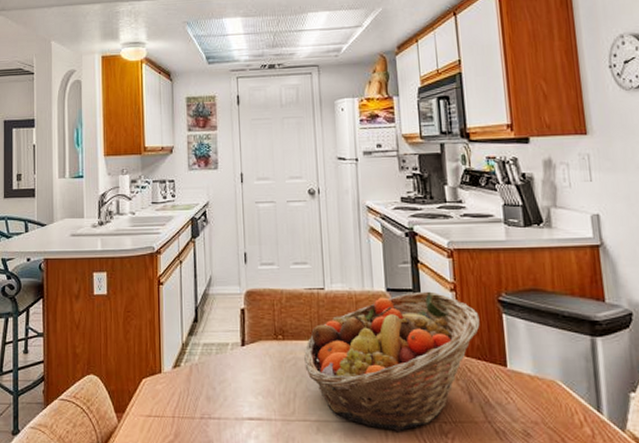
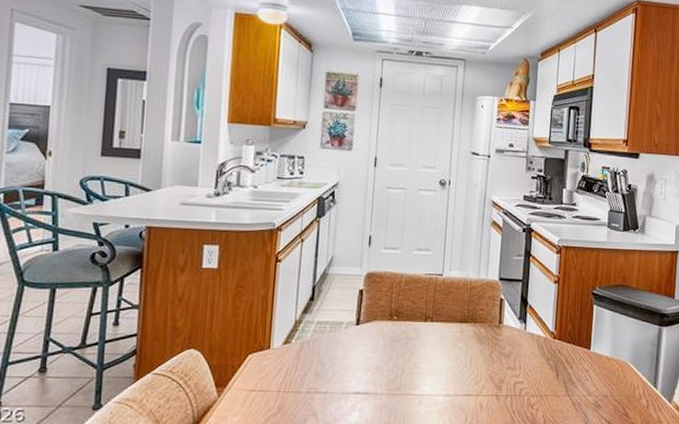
fruit basket: present [304,291,480,432] -> none [415,282,575,405]

